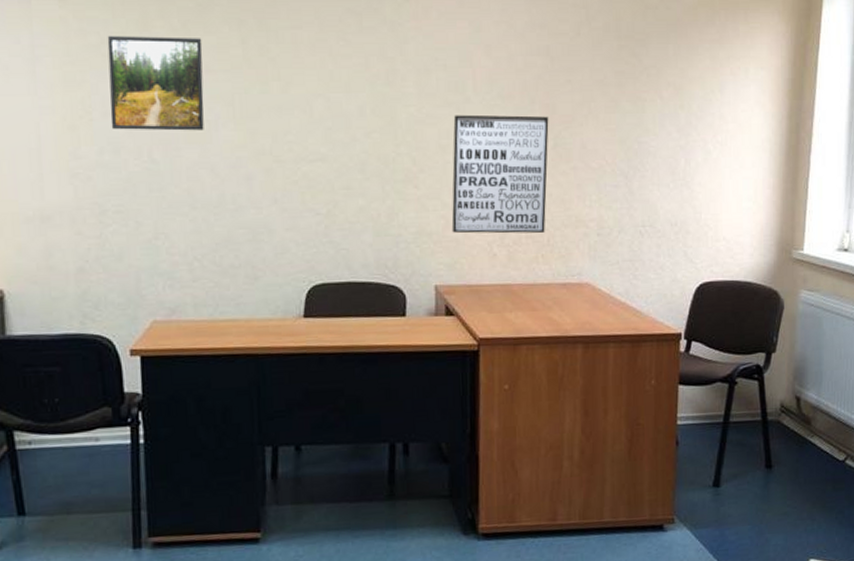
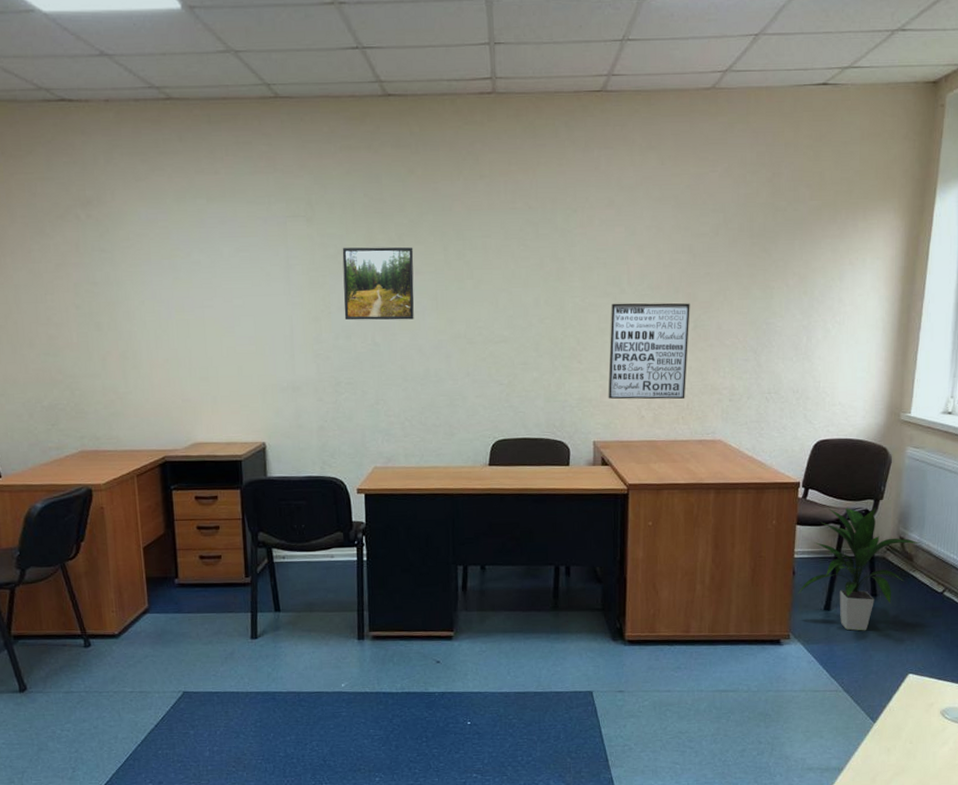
indoor plant: none [681,361,818,510] -> present [797,507,921,631]

